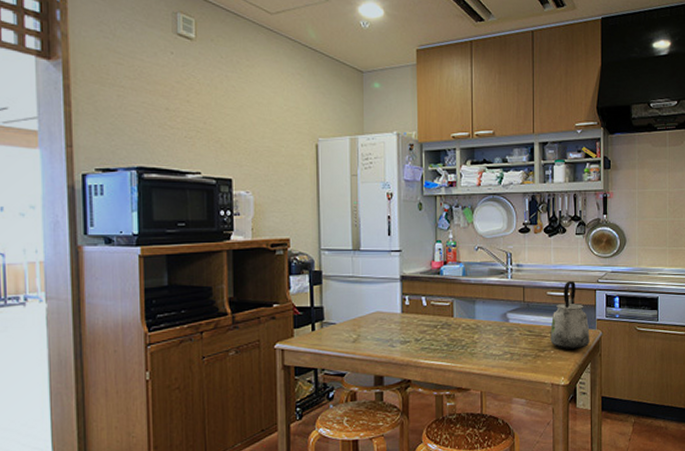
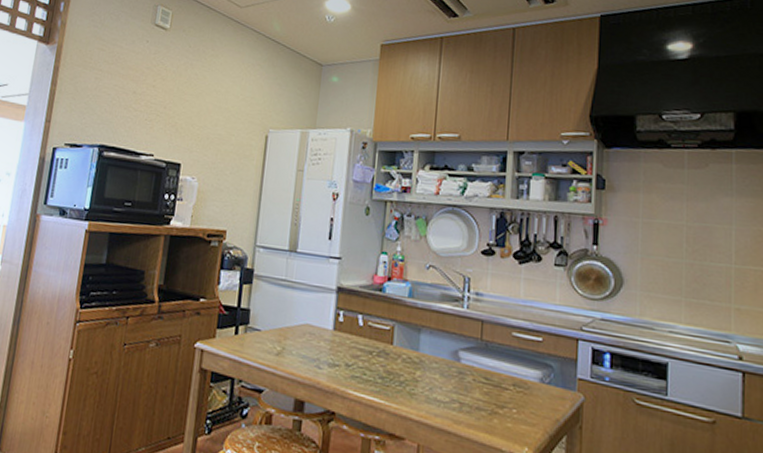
kettle: present [550,281,590,350] -> none [512,323,567,414]

